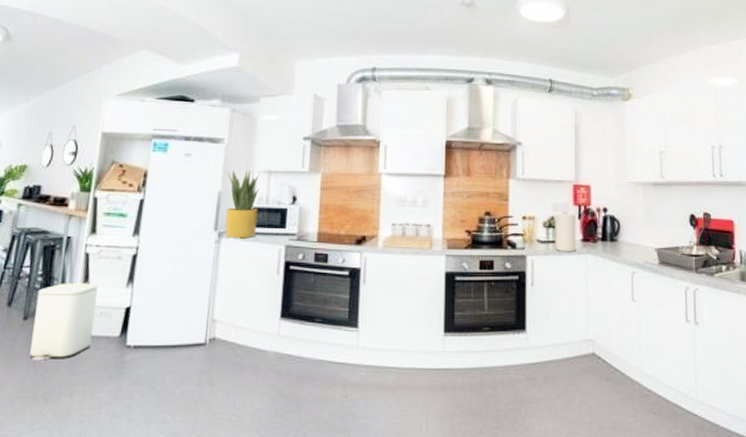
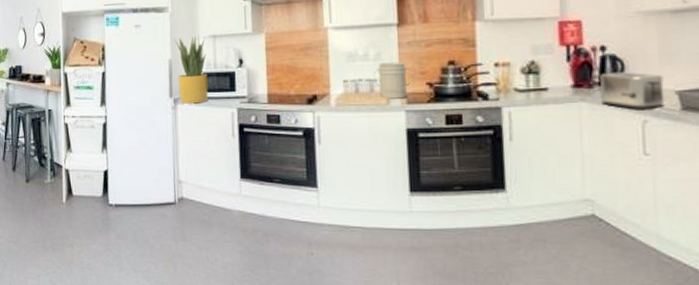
pedal bin: present [30,283,98,361] -> none [33,150,81,217]
bucket: none [420,209,454,244] -> present [373,62,413,99]
paper towel holder: present [555,211,576,252] -> none [535,53,566,100]
toaster: none [602,230,648,263] -> present [600,72,665,110]

